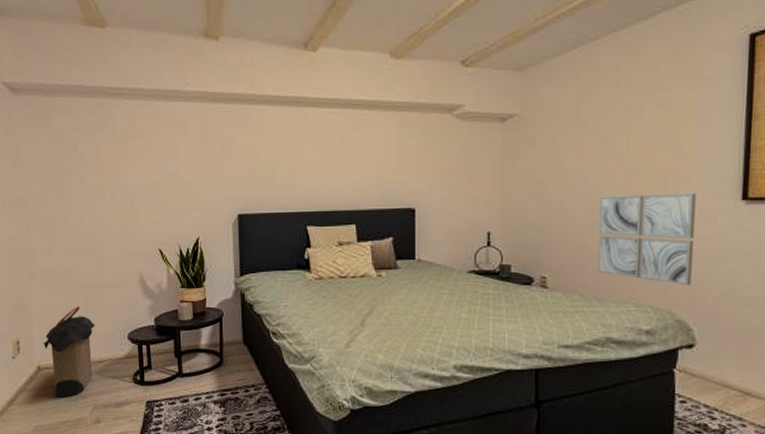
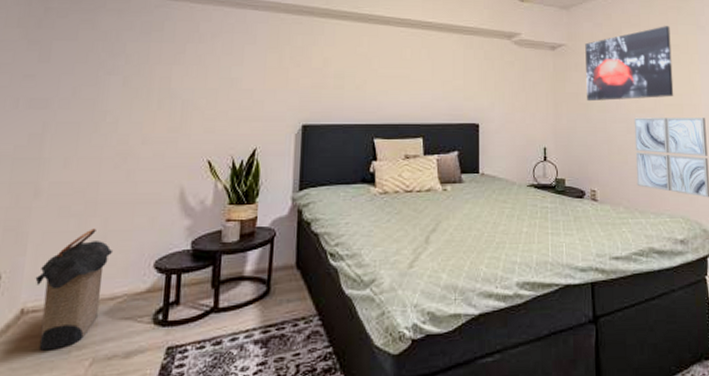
wall art: none [542,81,660,180] -> present [585,26,674,102]

